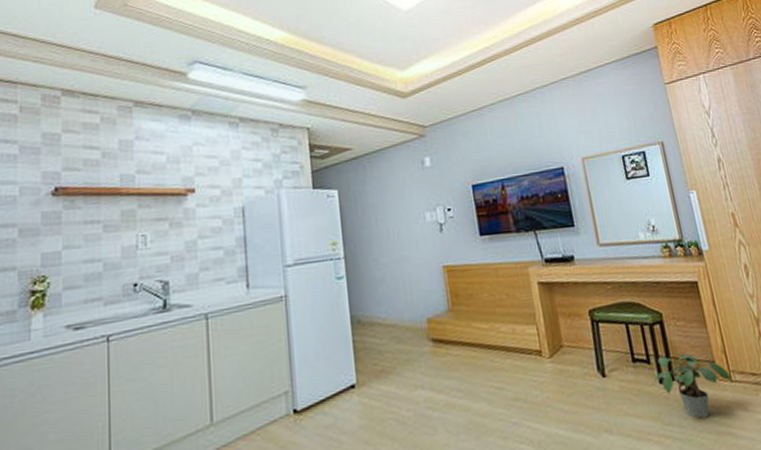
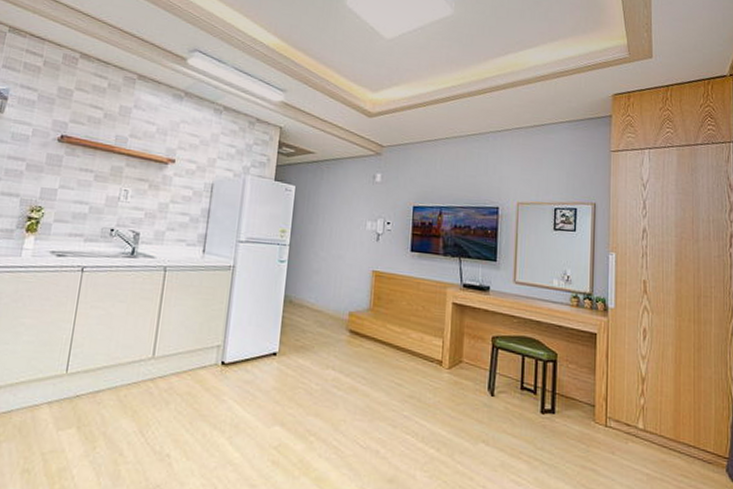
potted plant: present [654,353,732,419] -> none [537,390,607,452]

